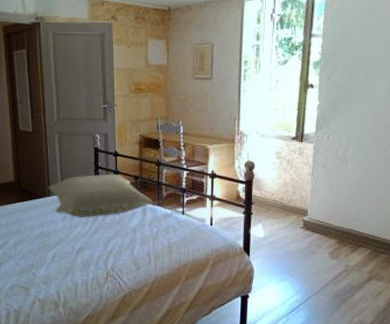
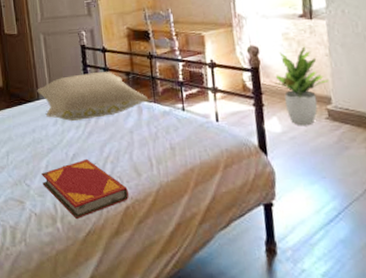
hardback book: none [48,252,127,304] -> present [42,158,129,219]
potted plant: none [265,165,308,233] -> present [276,46,329,126]

